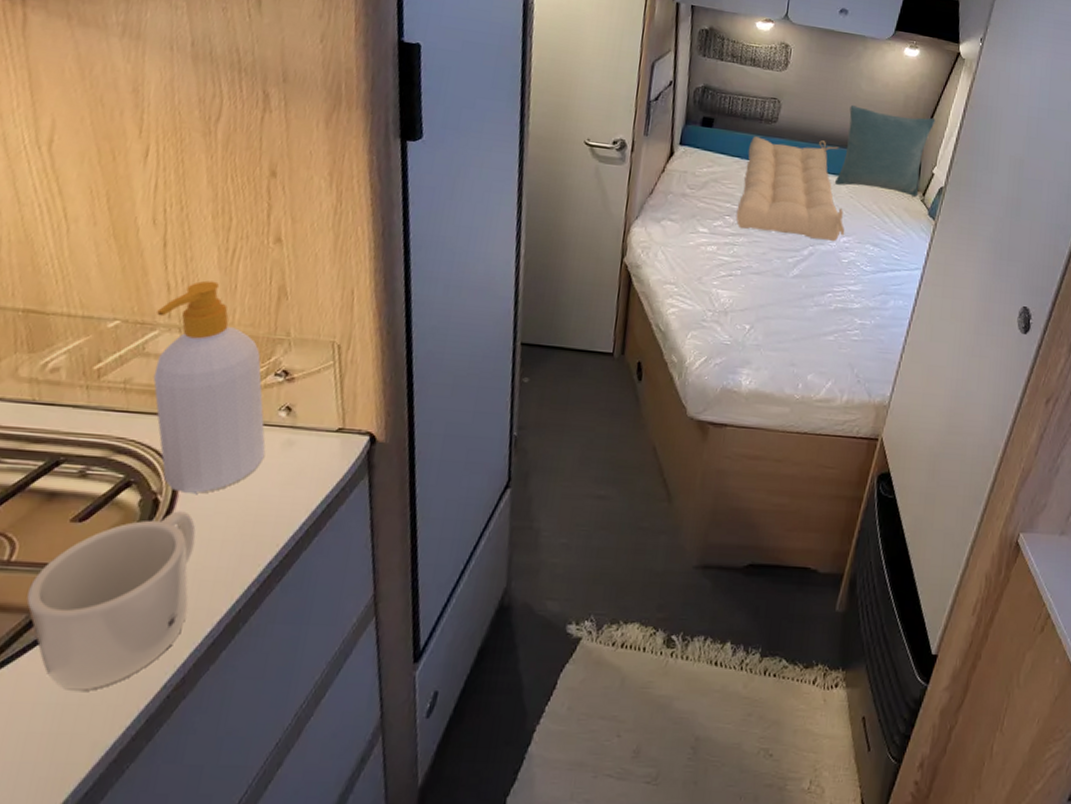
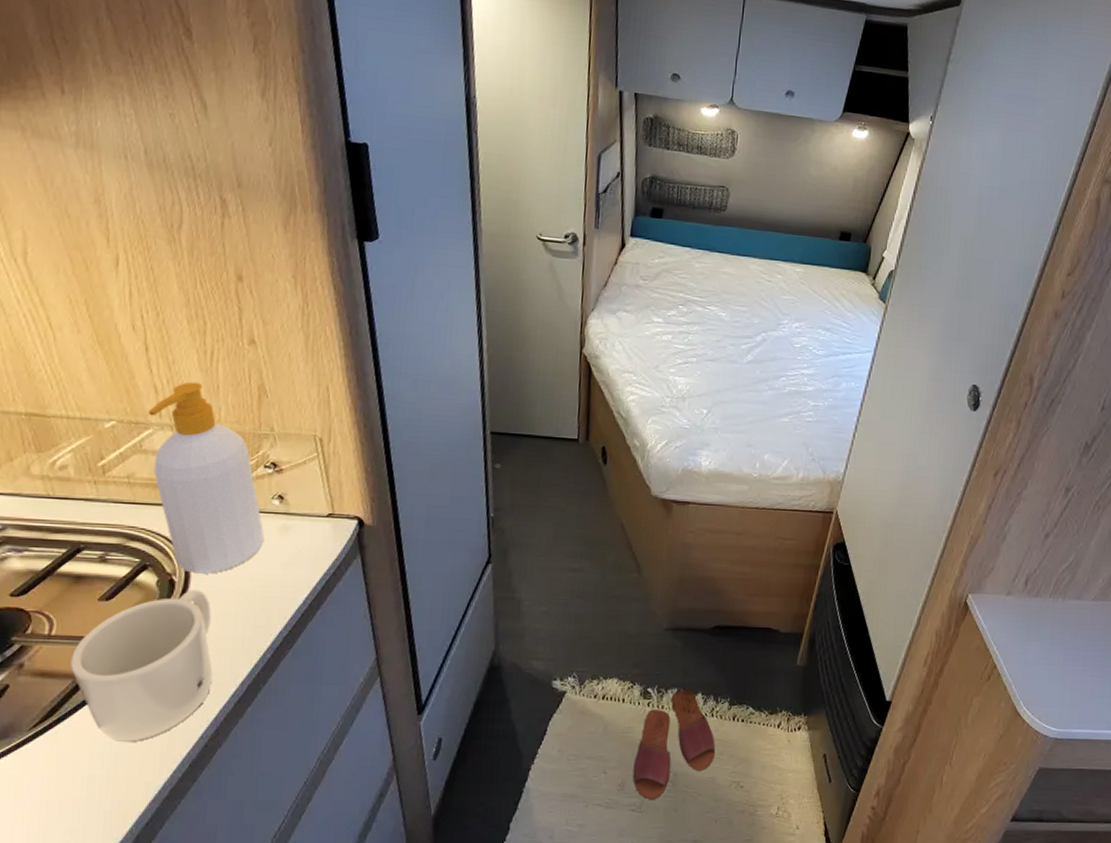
slippers: none [649,636,744,770] -> present [632,688,716,800]
seat cushion: present [736,136,845,242] -> none [689,225,797,328]
pillow: present [834,104,936,197] -> none [785,190,885,281]

